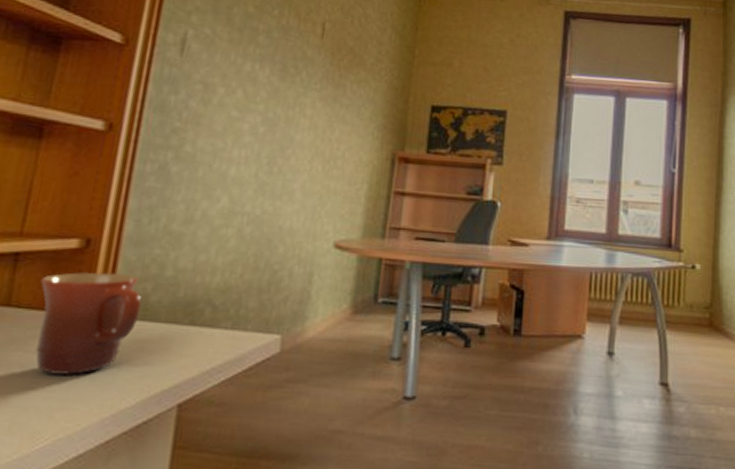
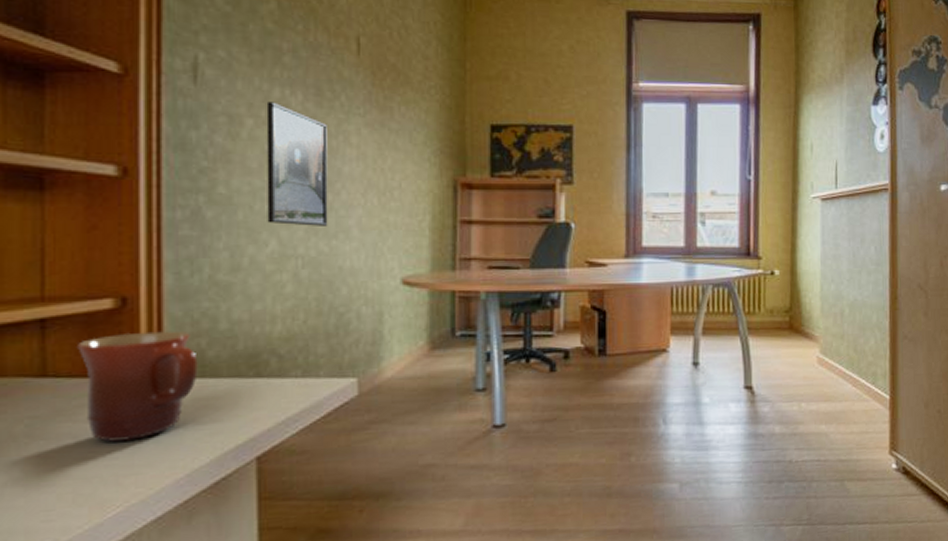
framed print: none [223,74,287,188] -> present [266,101,328,226]

